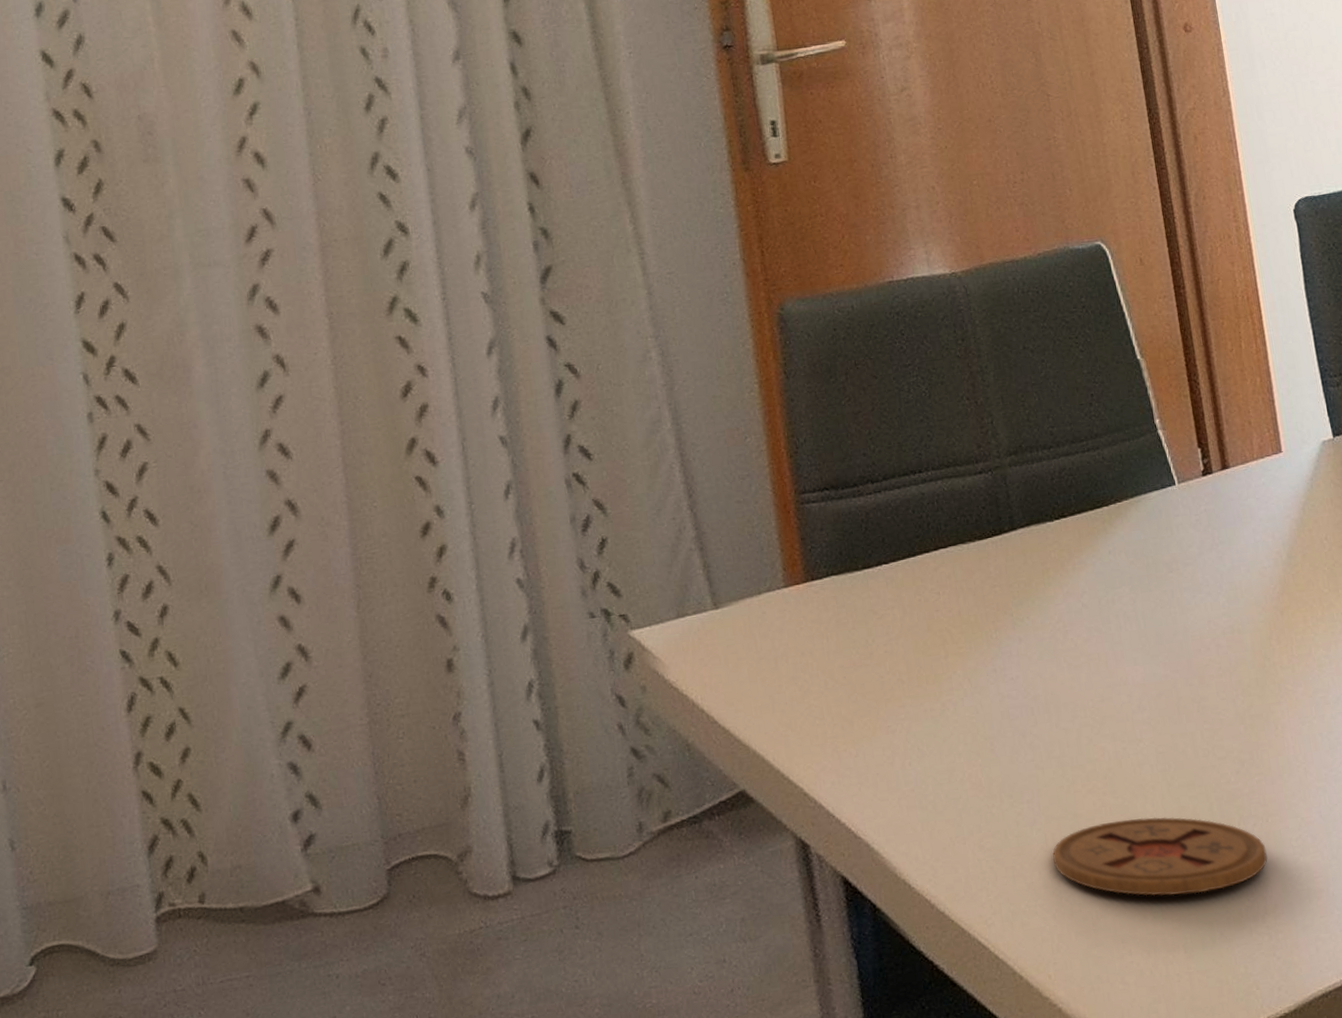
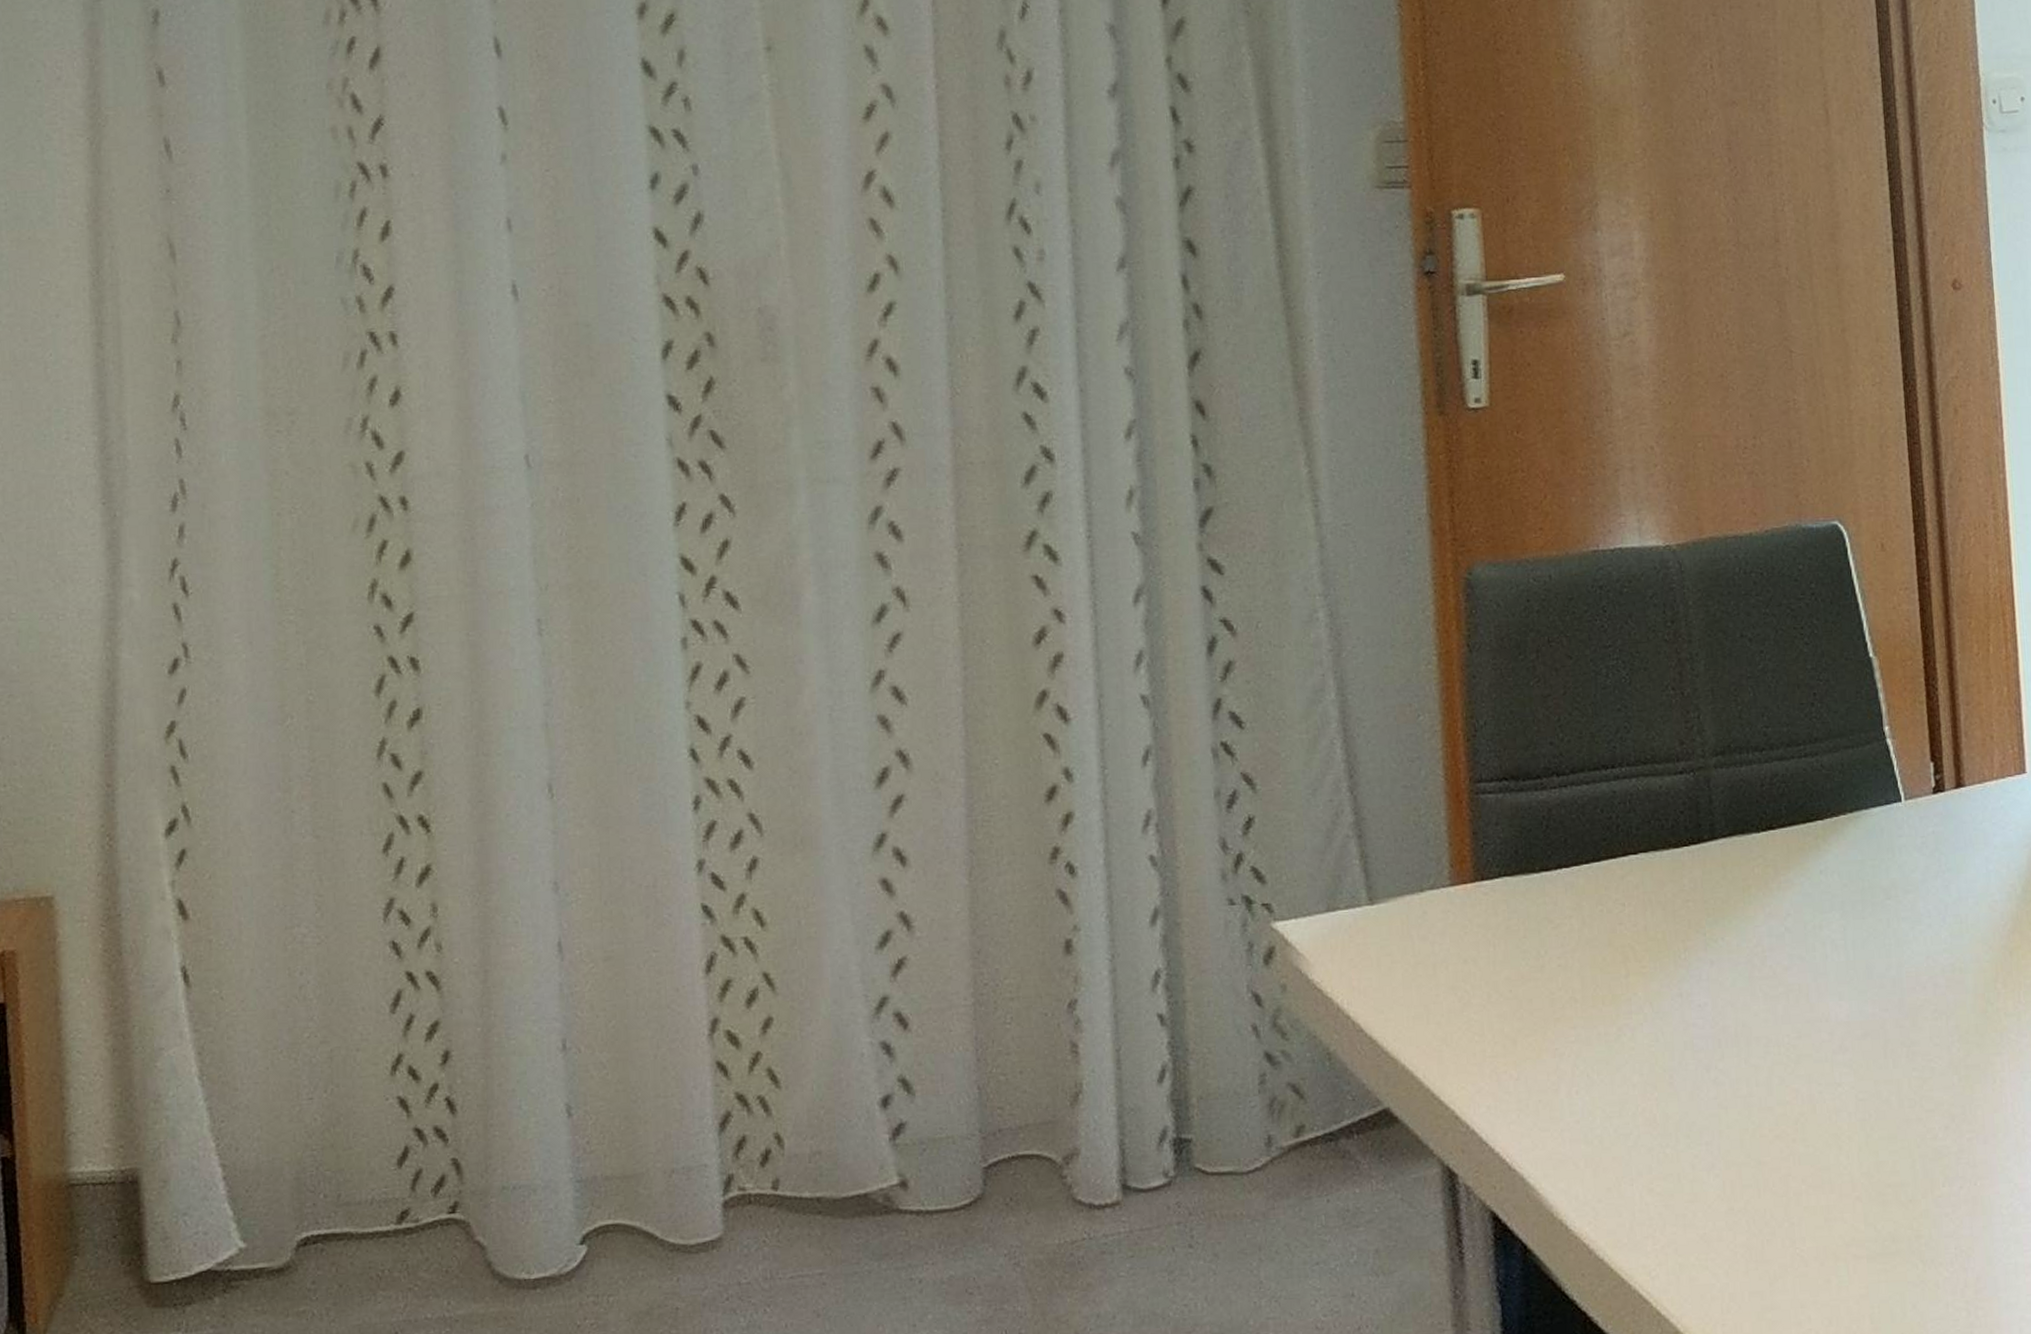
coaster: present [1052,816,1268,896] -> none [1730,1170,1973,1260]

